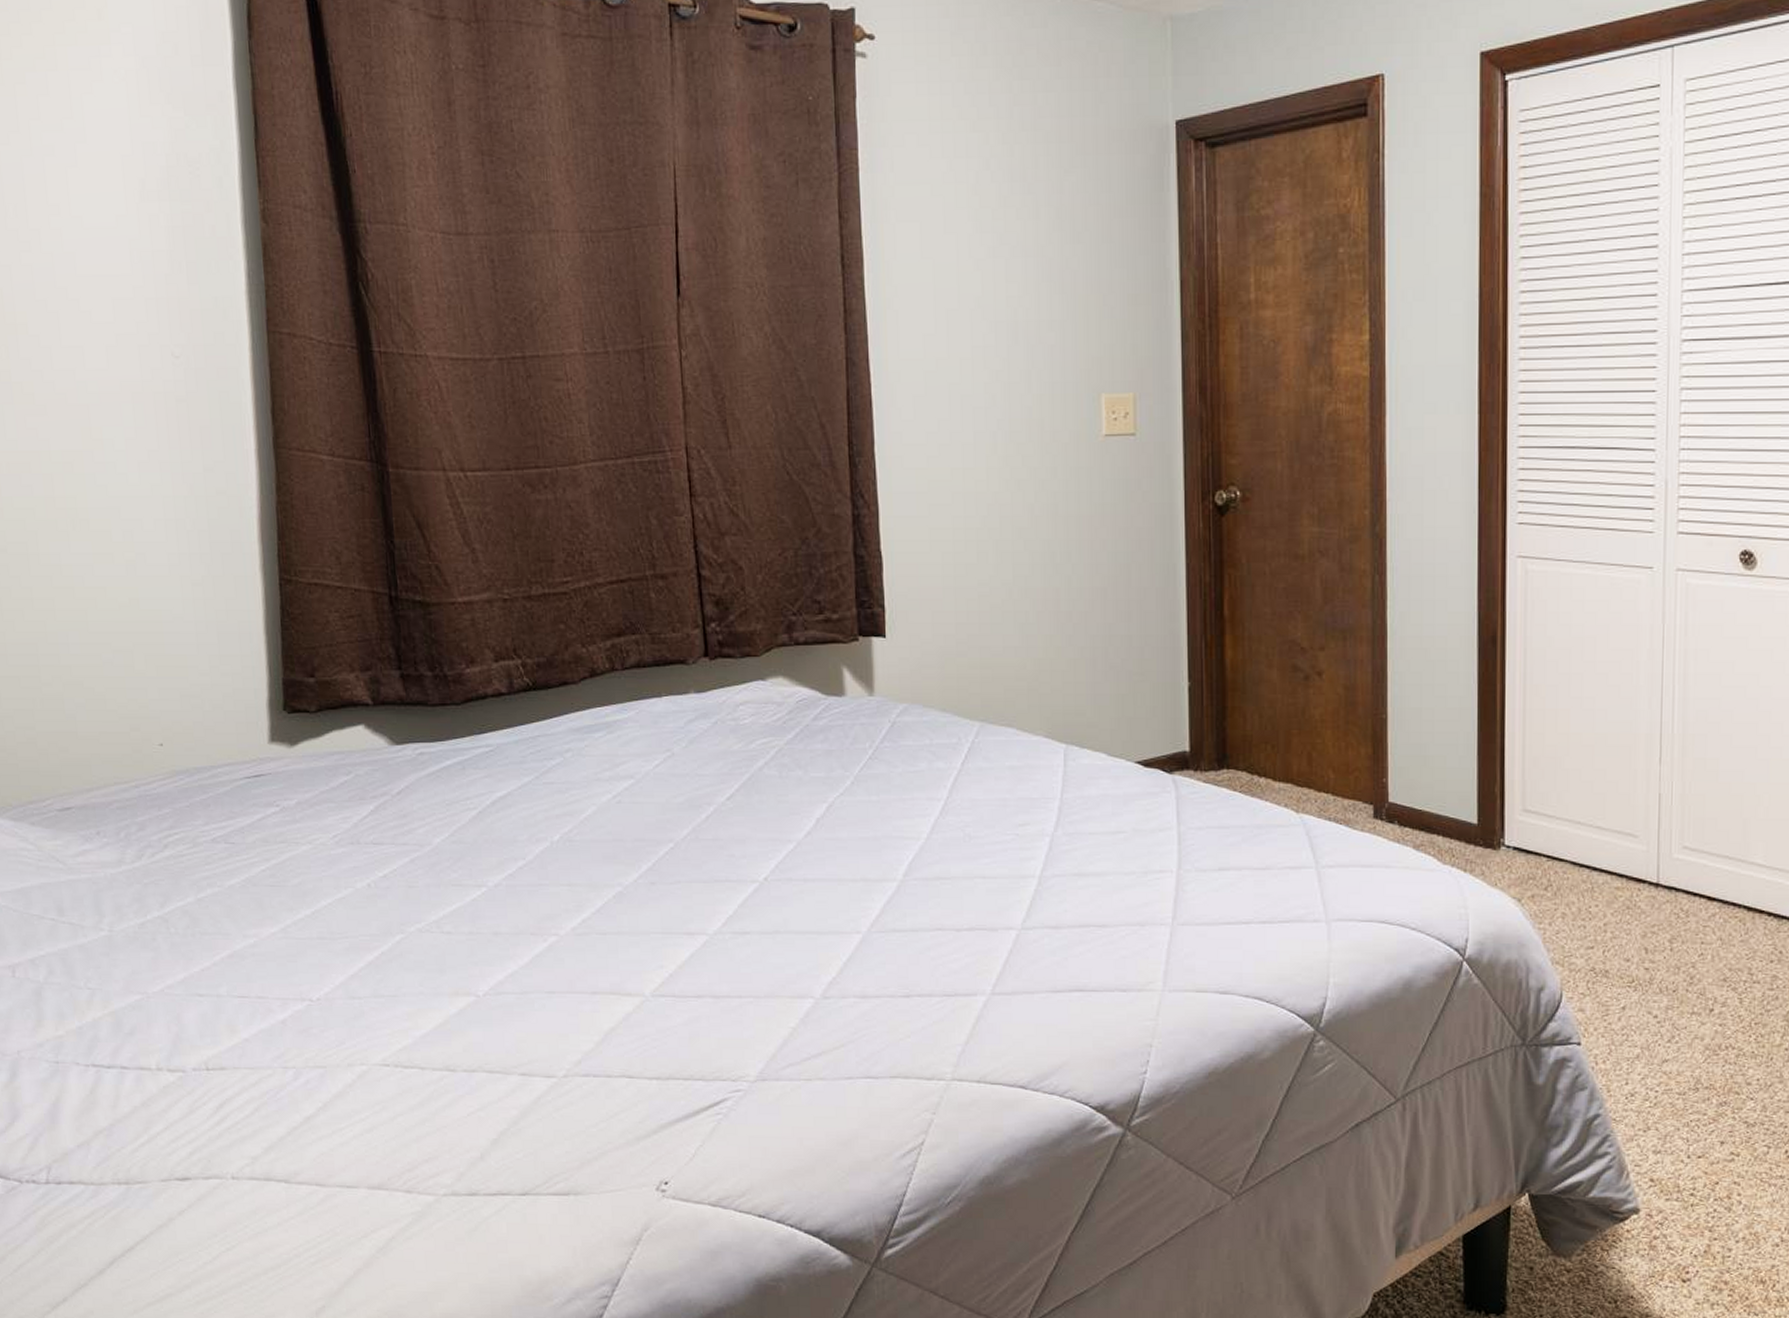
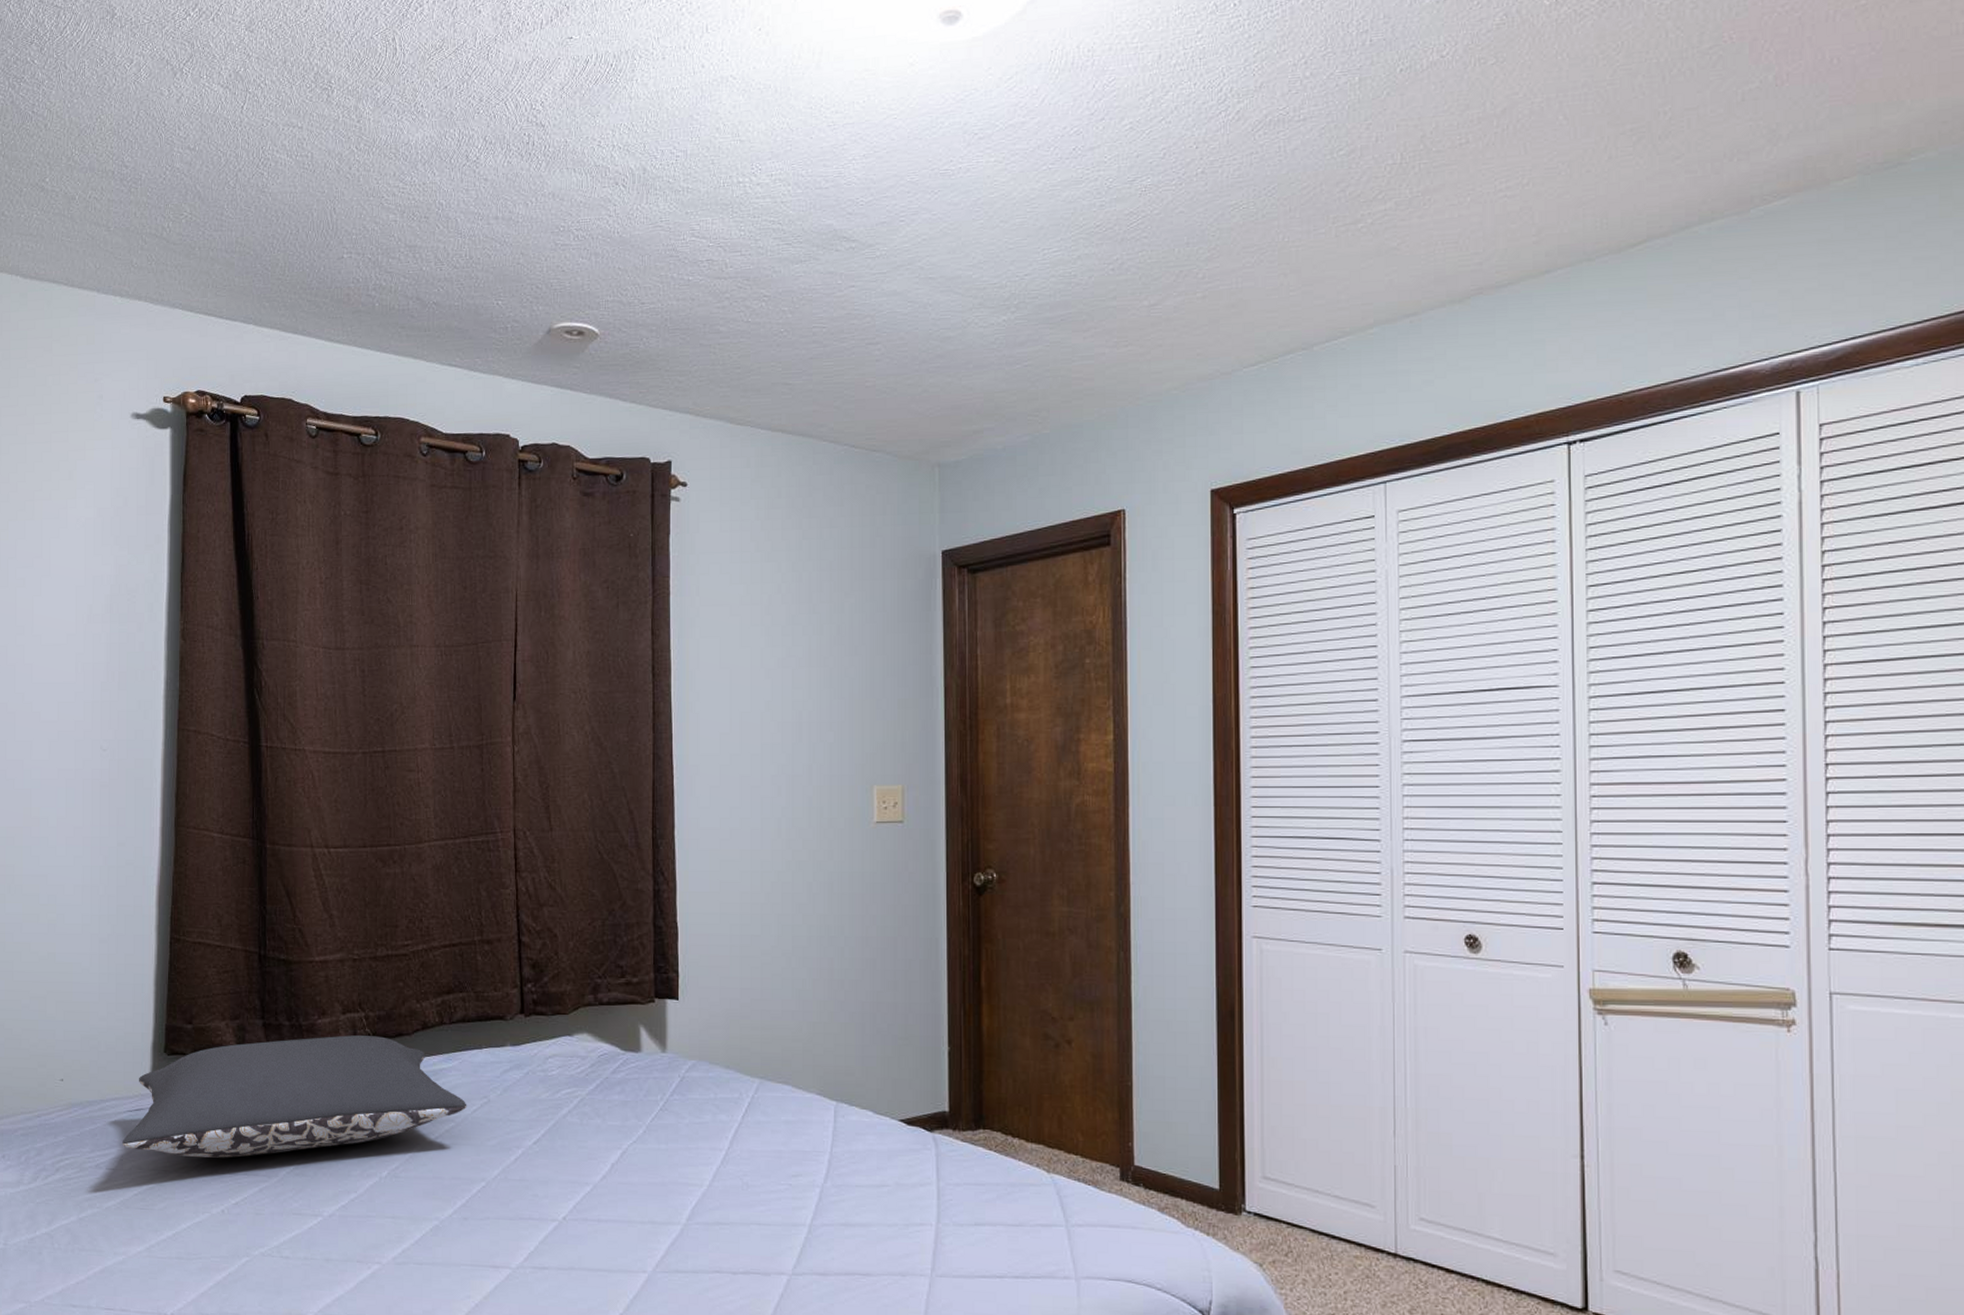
pillow: none [241,685,648,827] -> present [122,1035,467,1158]

